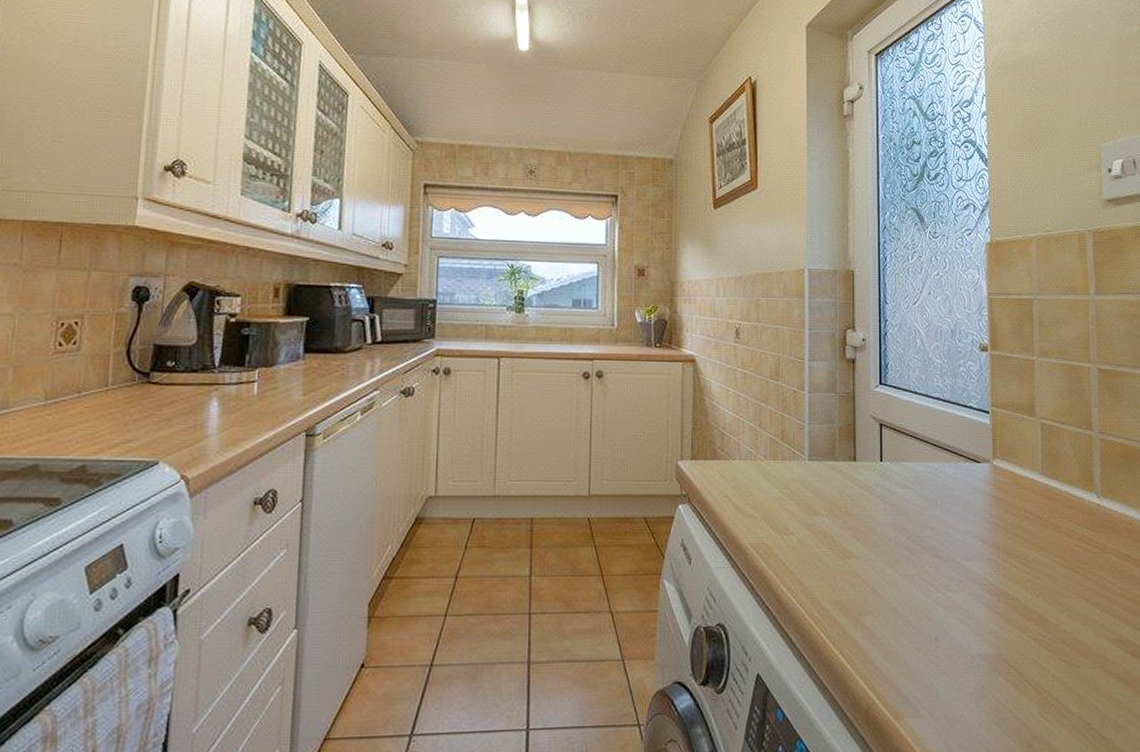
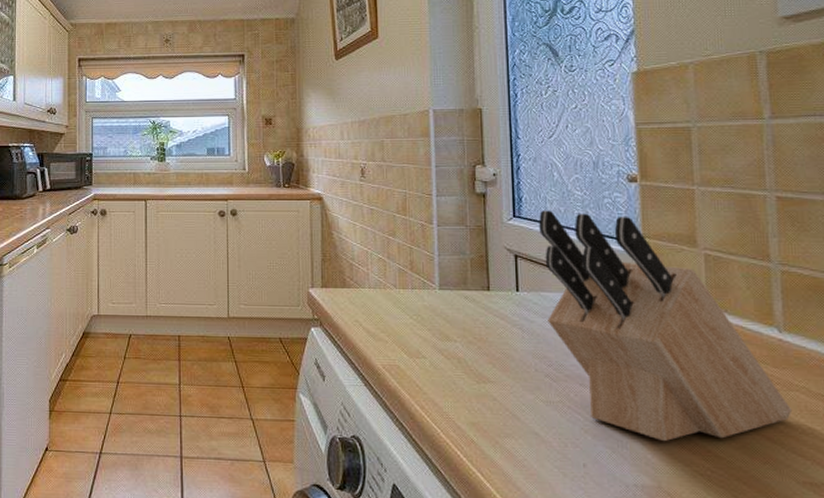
knife block: none [902,378,1107,610] -> present [539,210,793,442]

